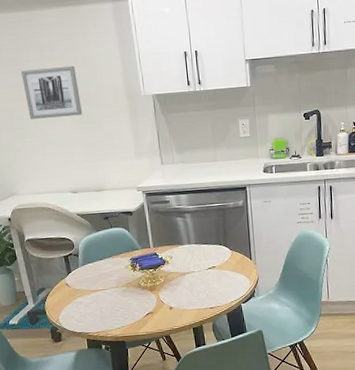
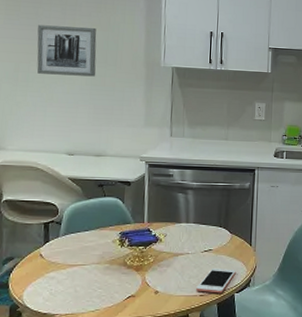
cell phone: none [206,282,240,305] -> present [196,268,236,294]

